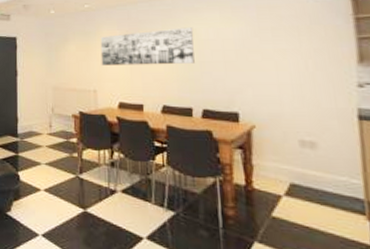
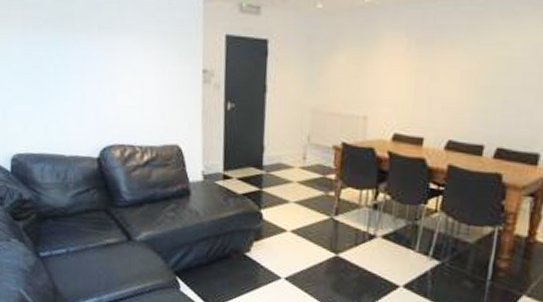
wall art: present [100,27,195,66] -> none [377,39,507,89]

